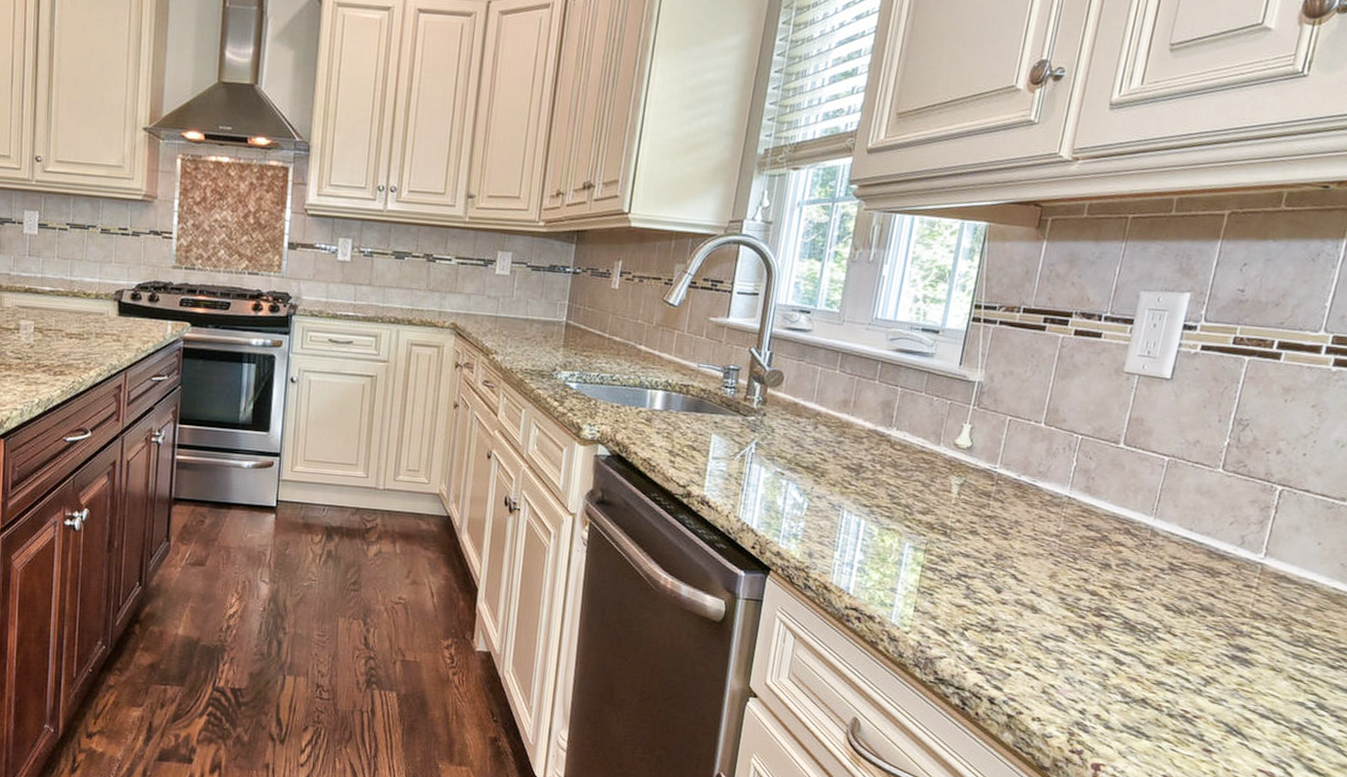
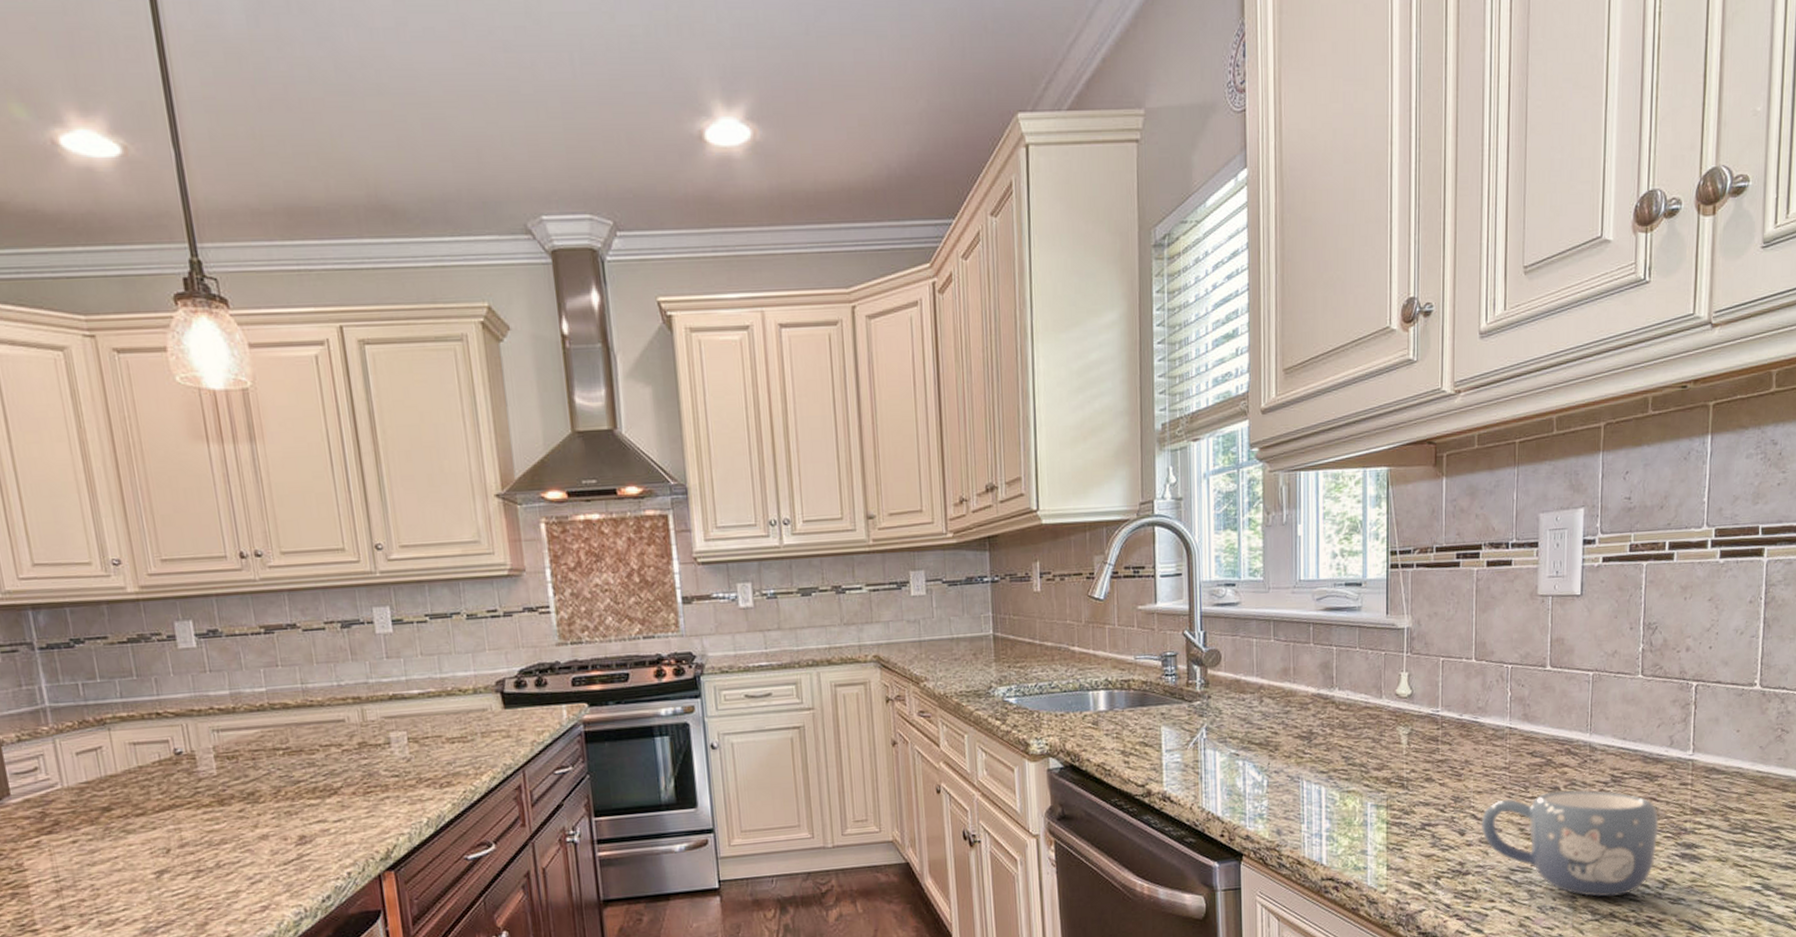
mug: none [1019,565,1214,684] -> present [1481,790,1659,897]

